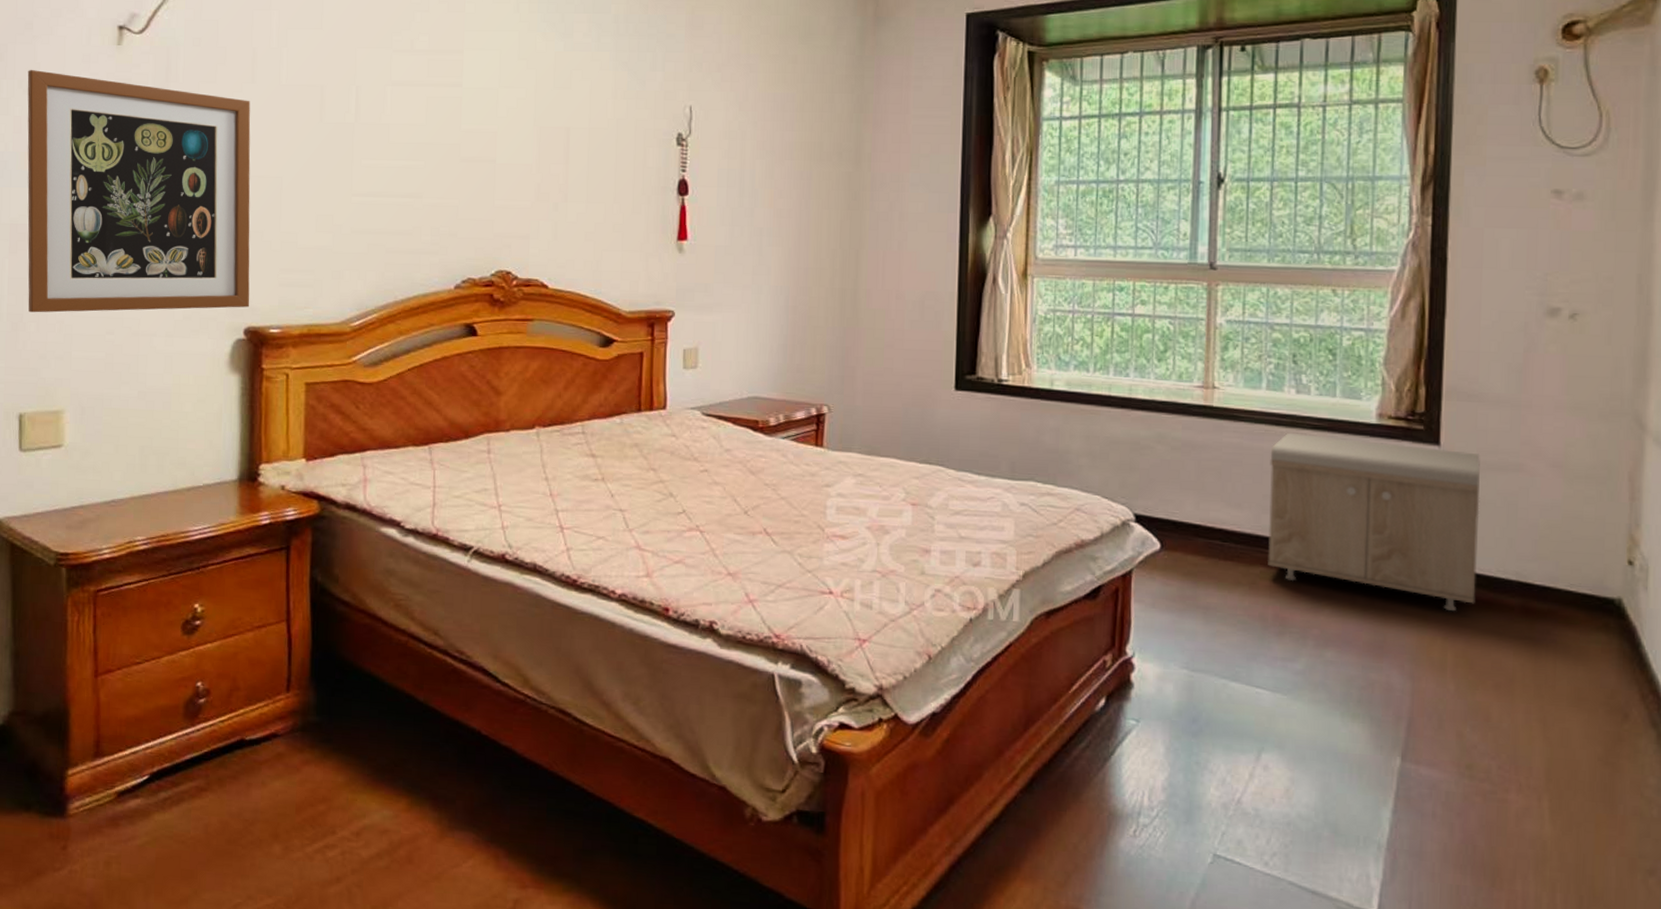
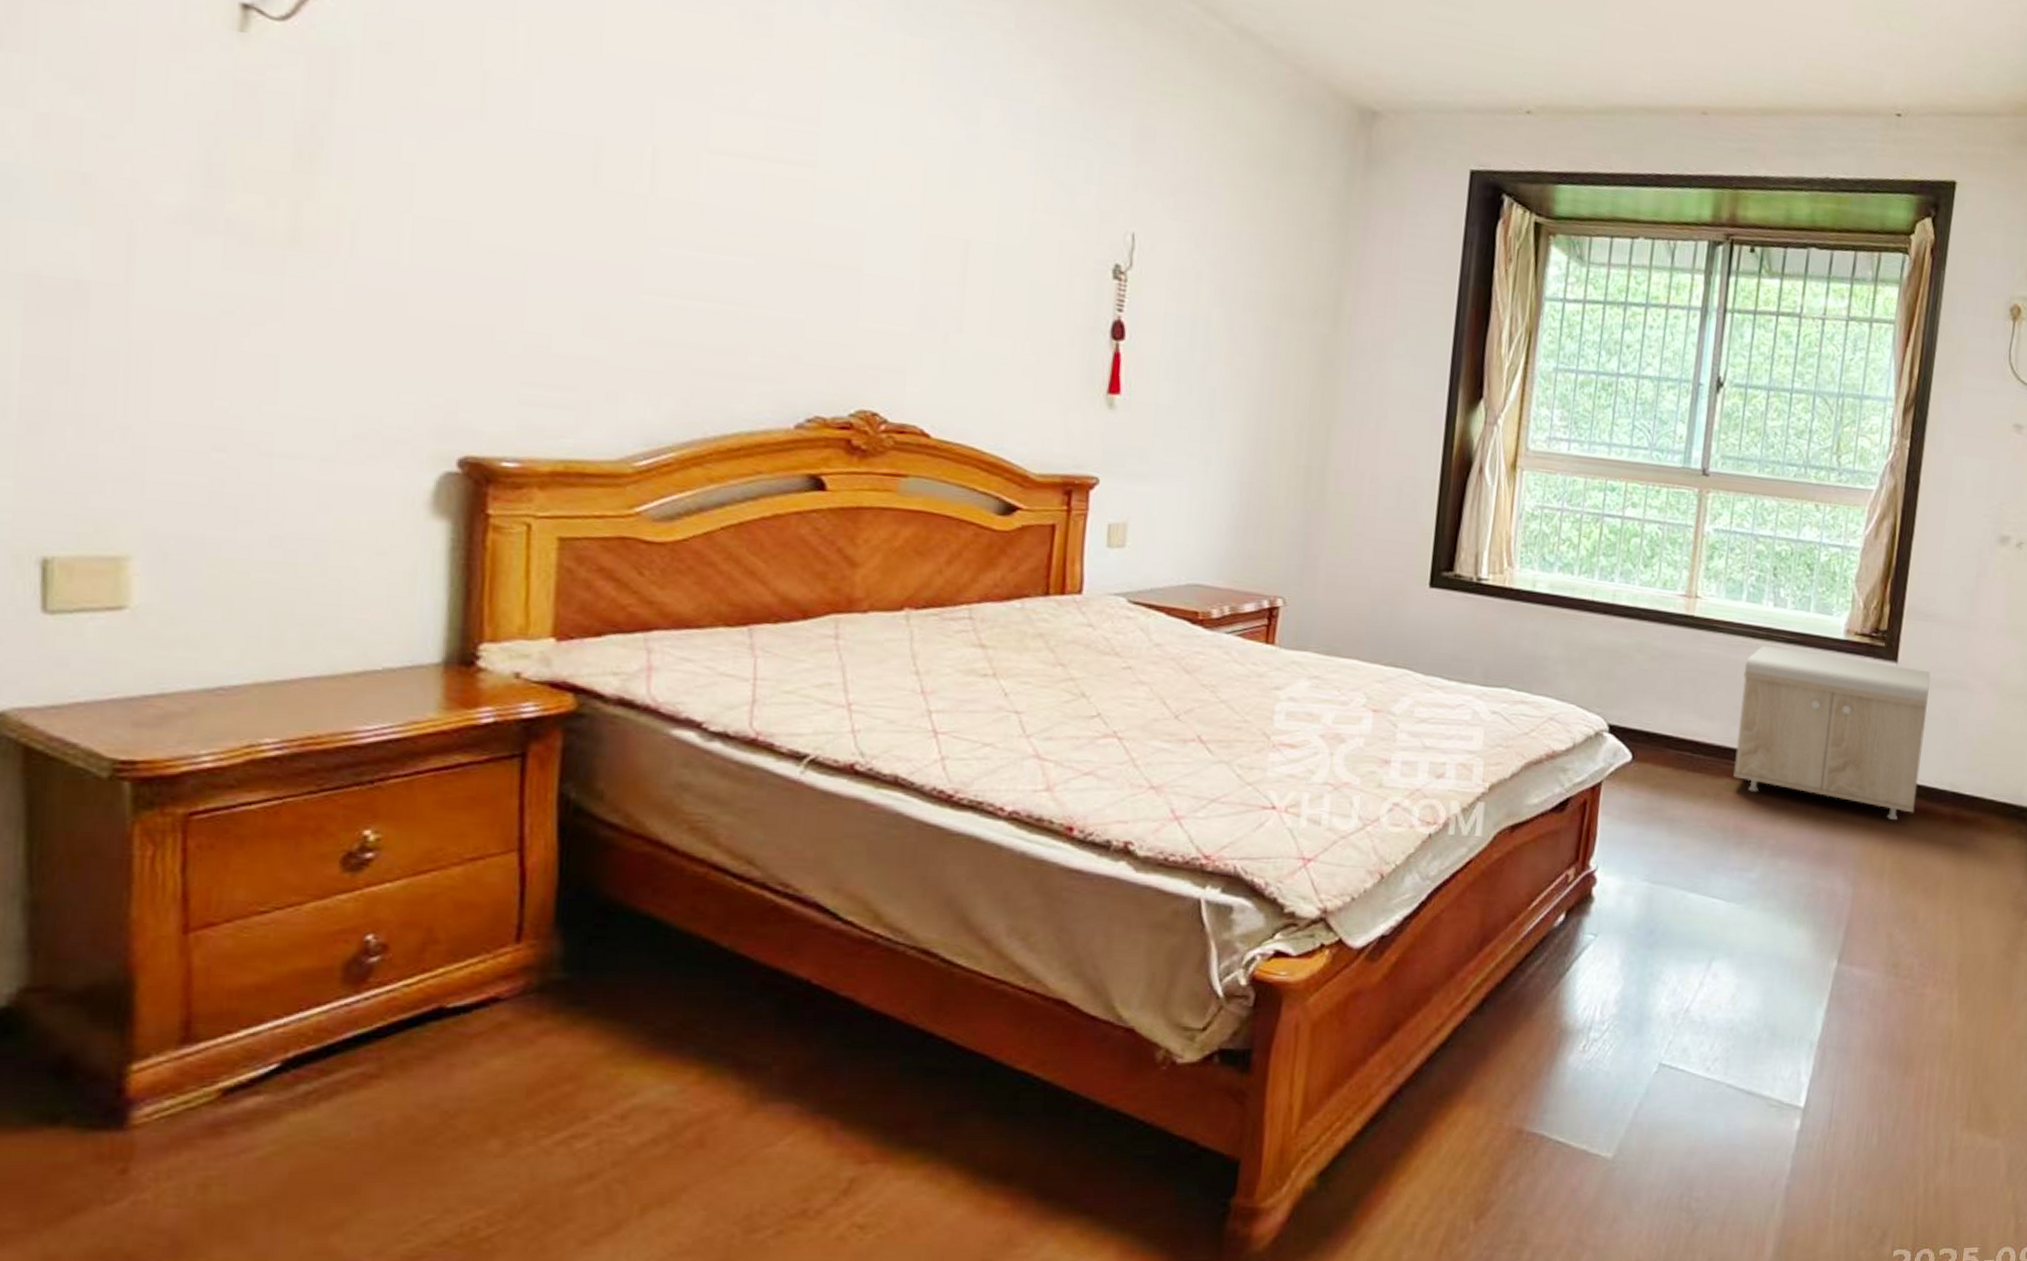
wall art: present [27,70,251,313] -> none [60,45,477,430]

